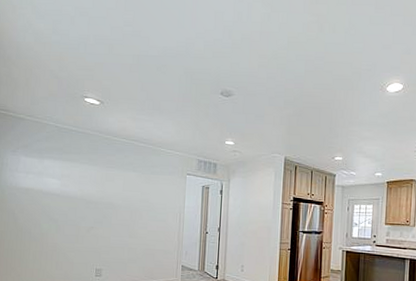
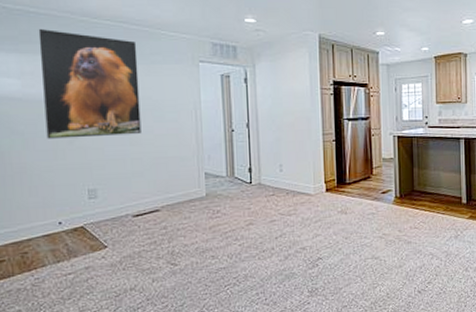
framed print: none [72,144,143,229] -> present [38,29,141,139]

